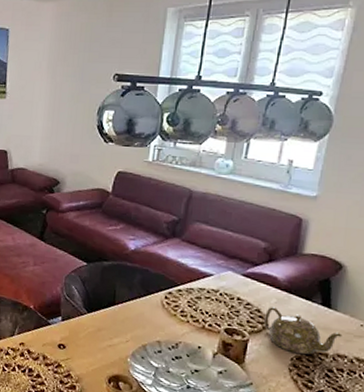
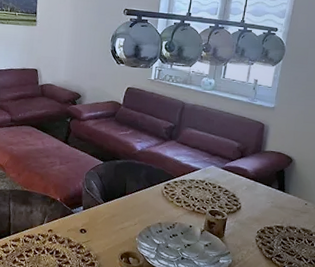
teapot: present [264,307,343,355] -> none [238,192,293,228]

